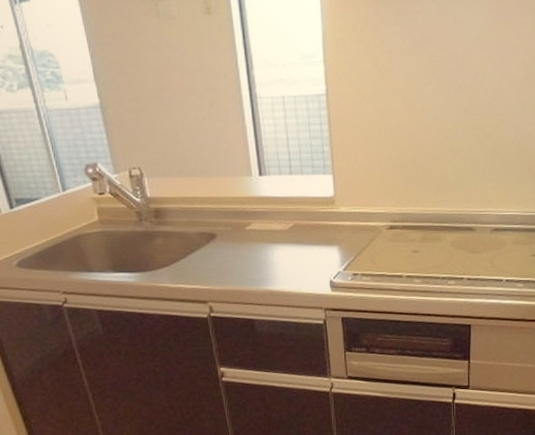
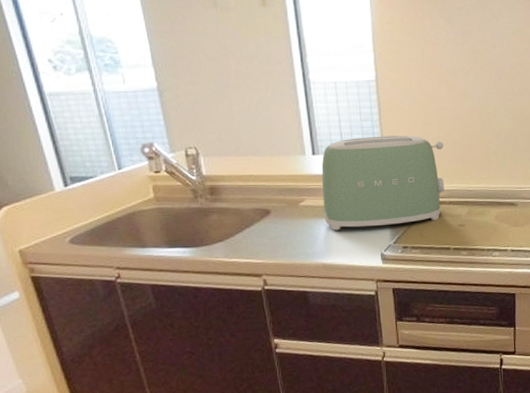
toaster: none [268,154,398,256] -> present [321,135,445,231]

